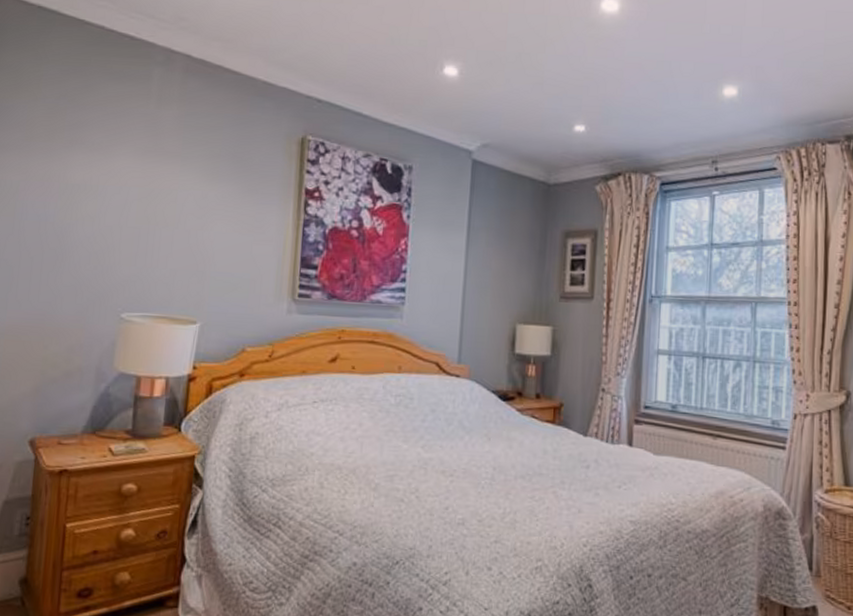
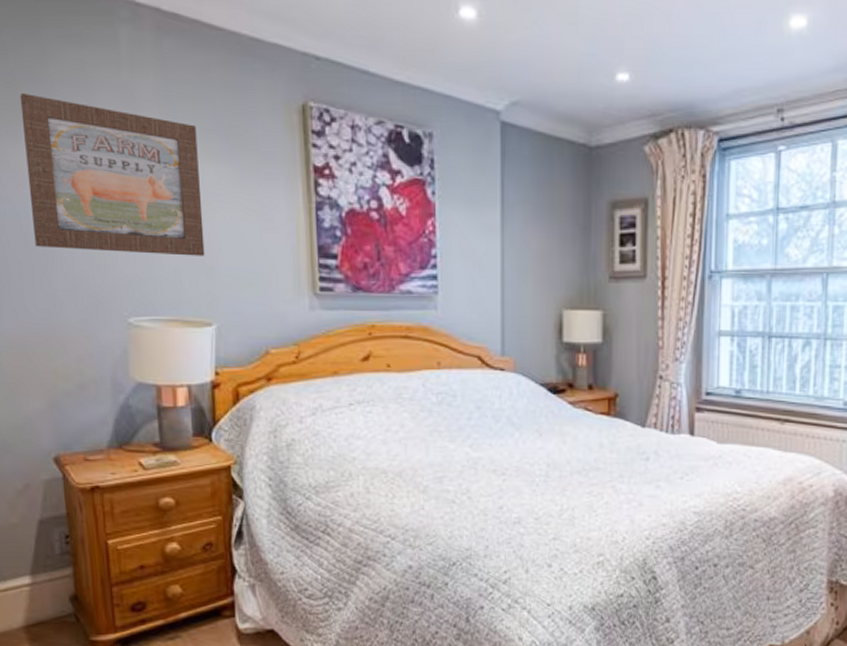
wall art: none [48,116,207,262] -> present [19,92,205,256]

